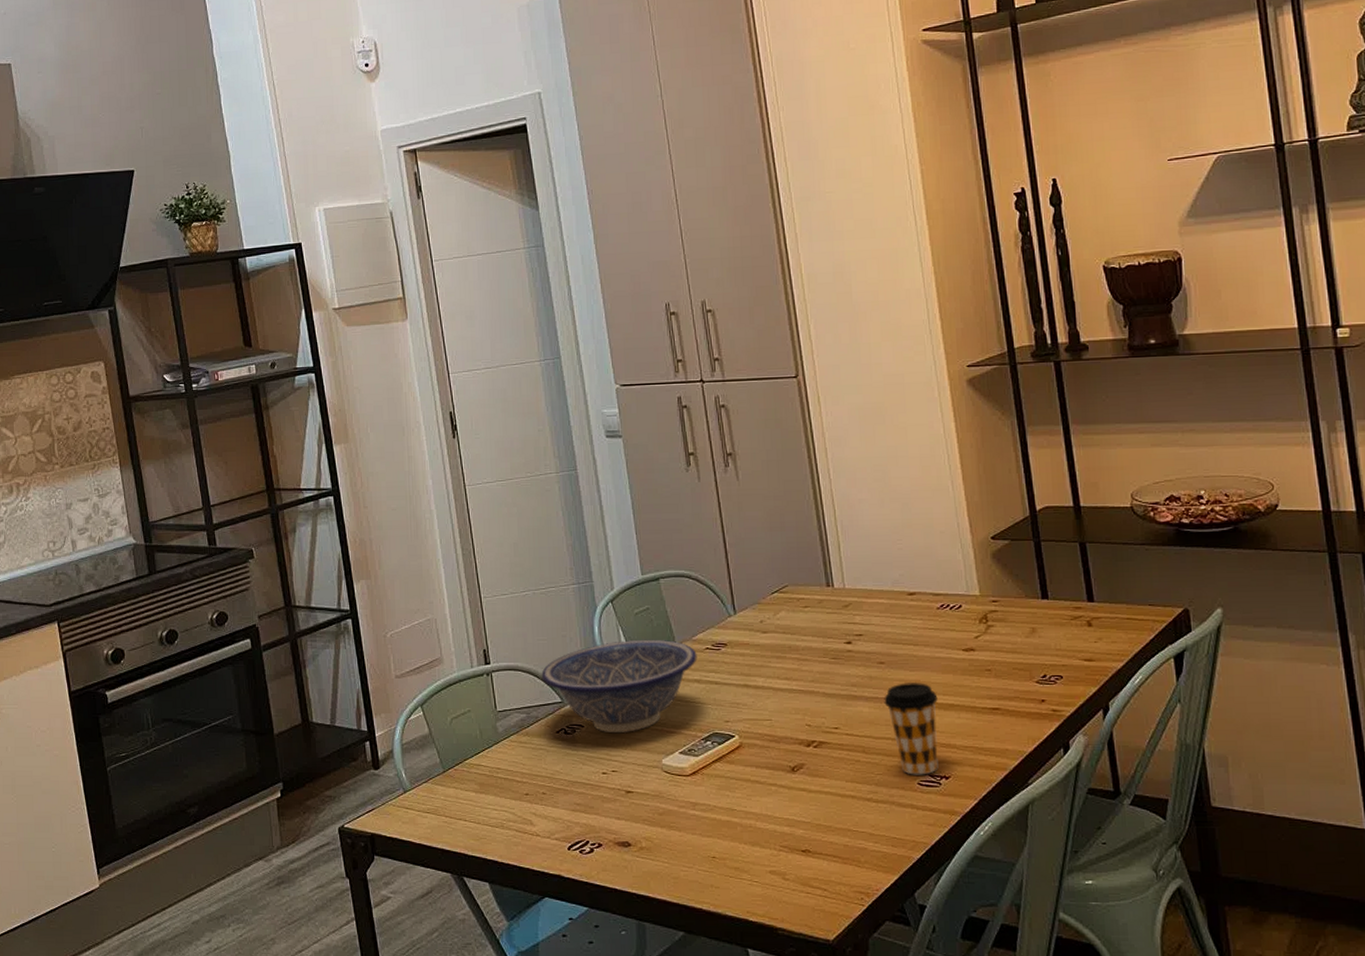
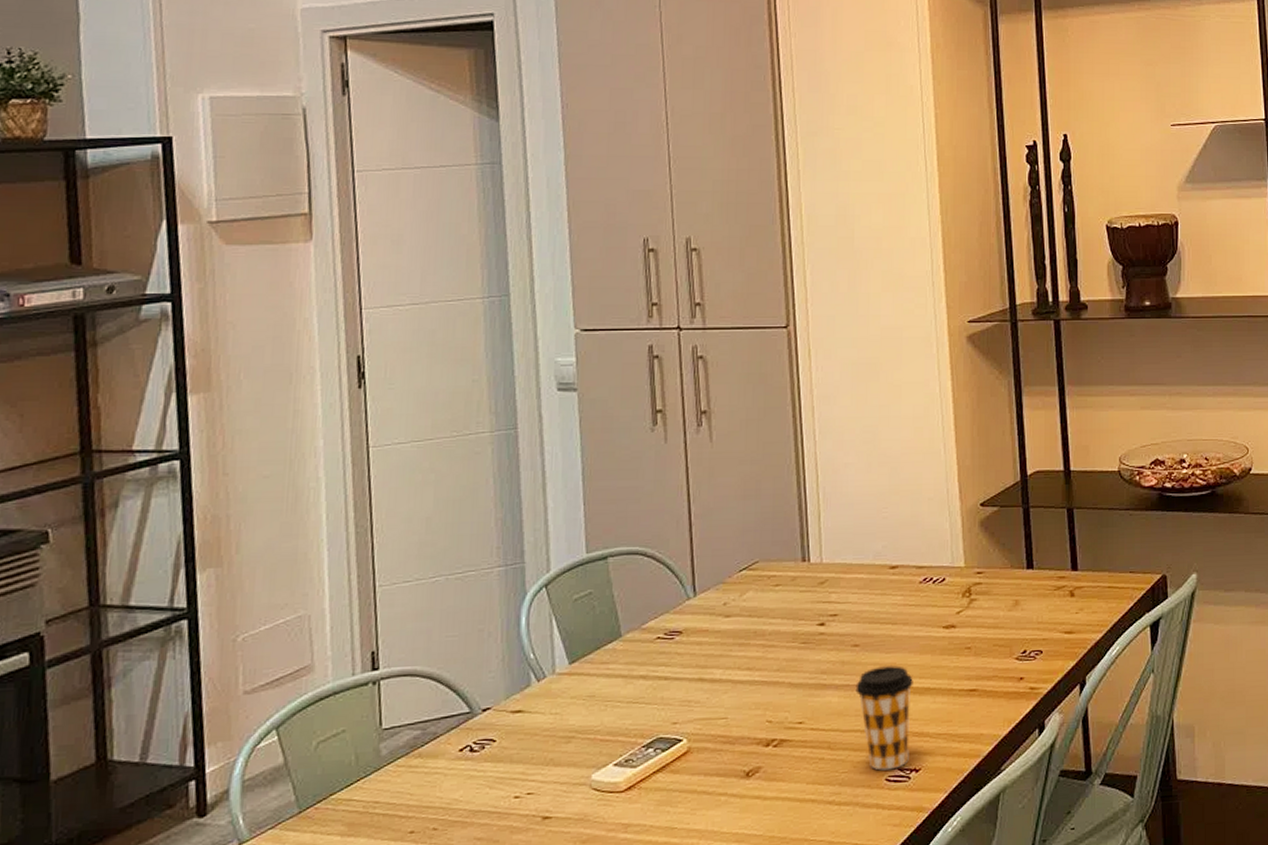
decorative bowl: present [541,639,697,732] -> none [446,629,646,746]

